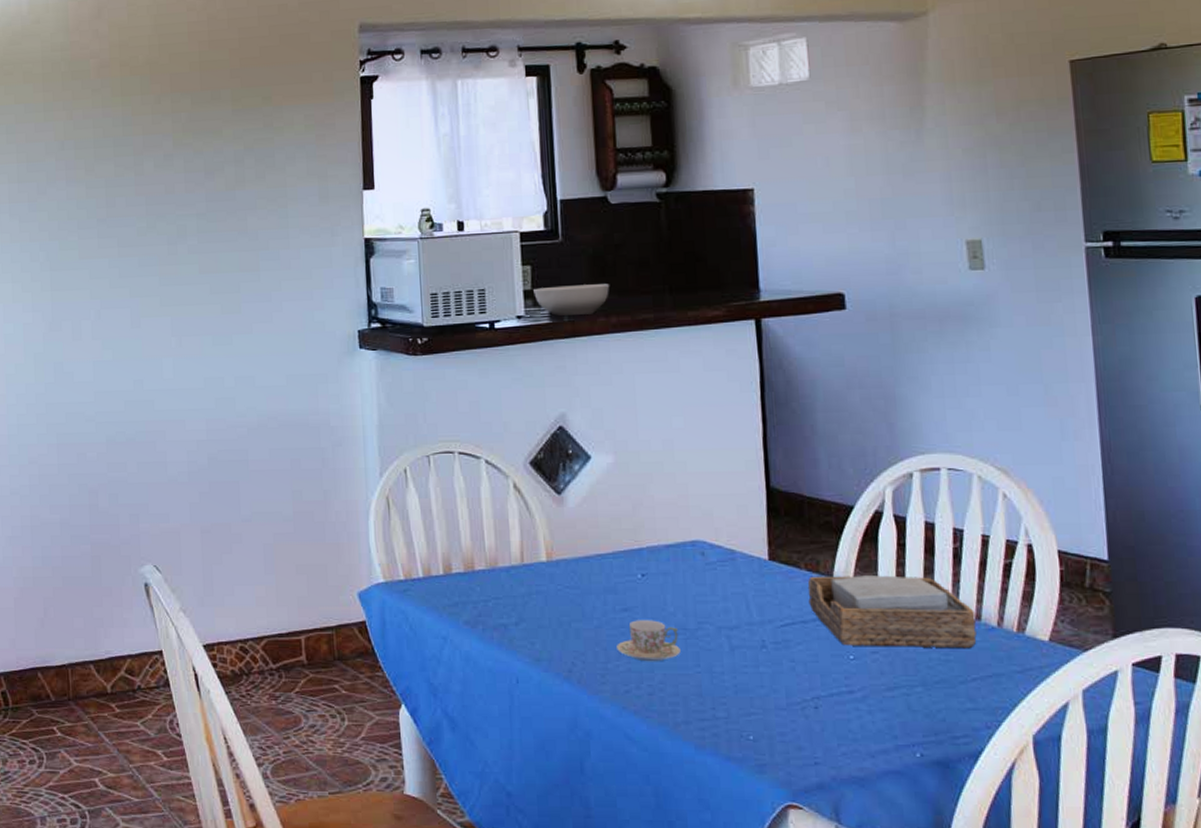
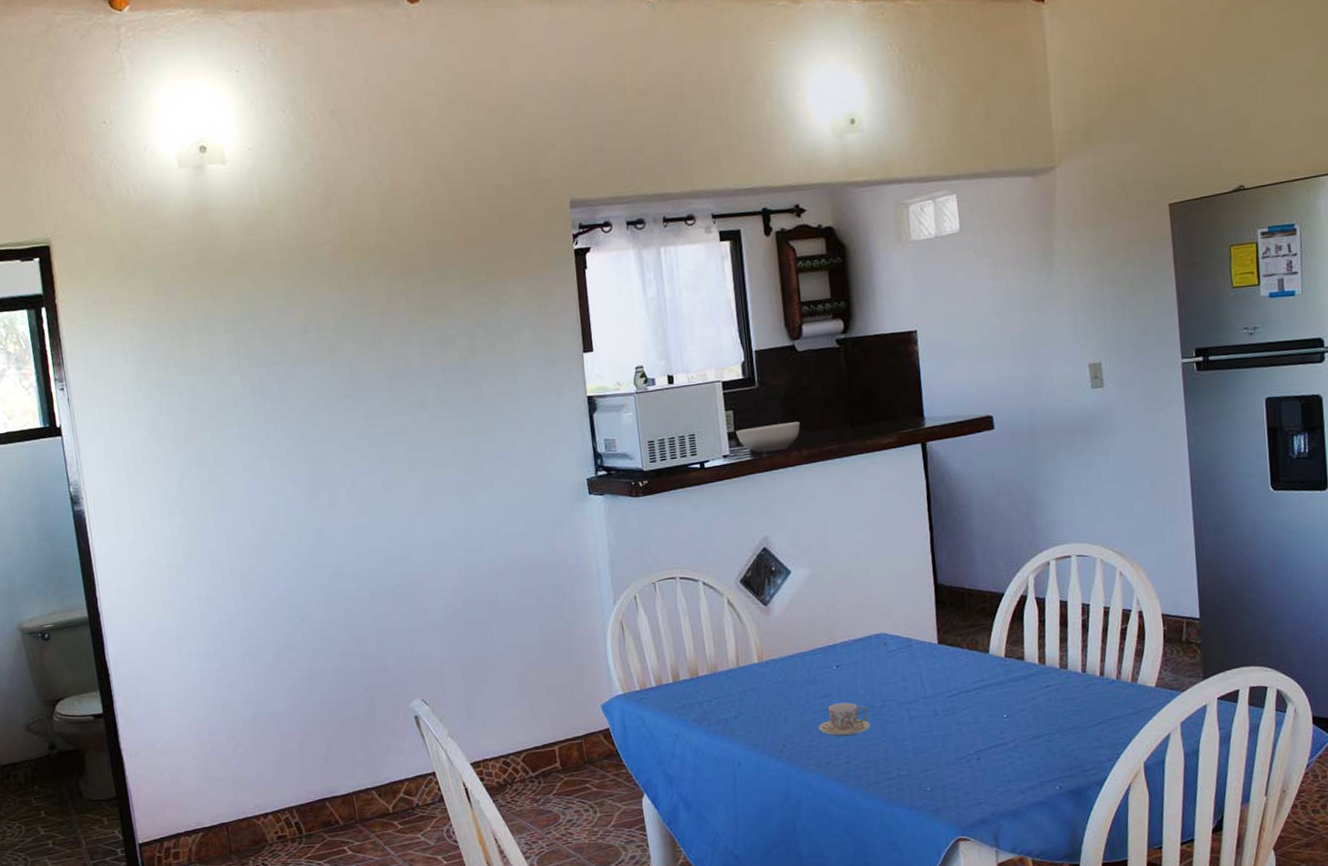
napkin holder: present [807,575,977,649] -> none [969,645,1101,707]

